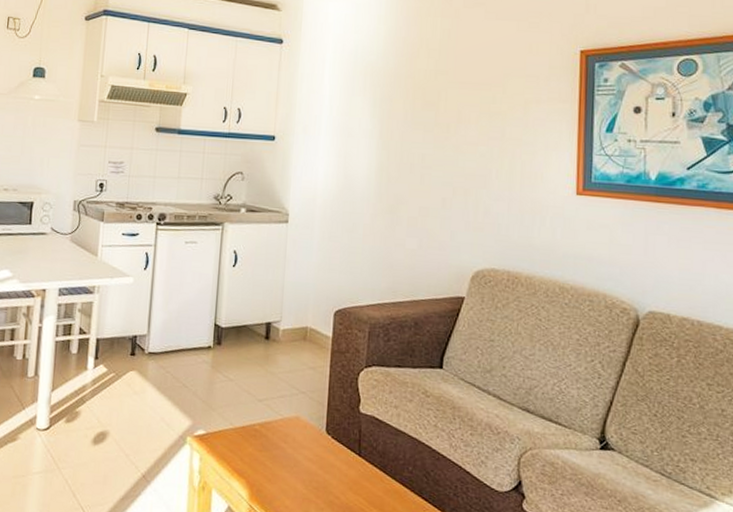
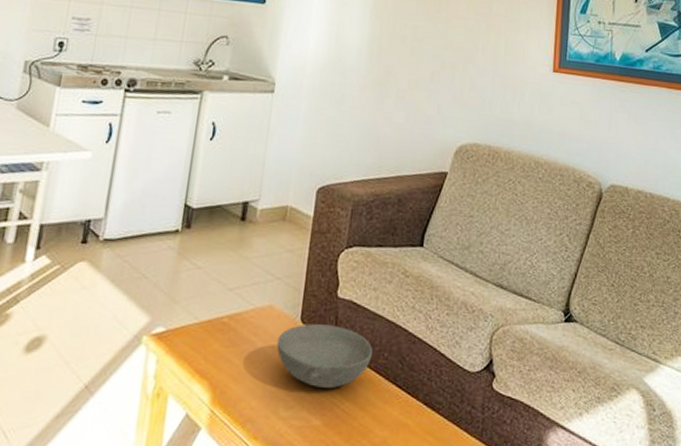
bowl: none [305,435,397,496] -> present [277,324,373,388]

